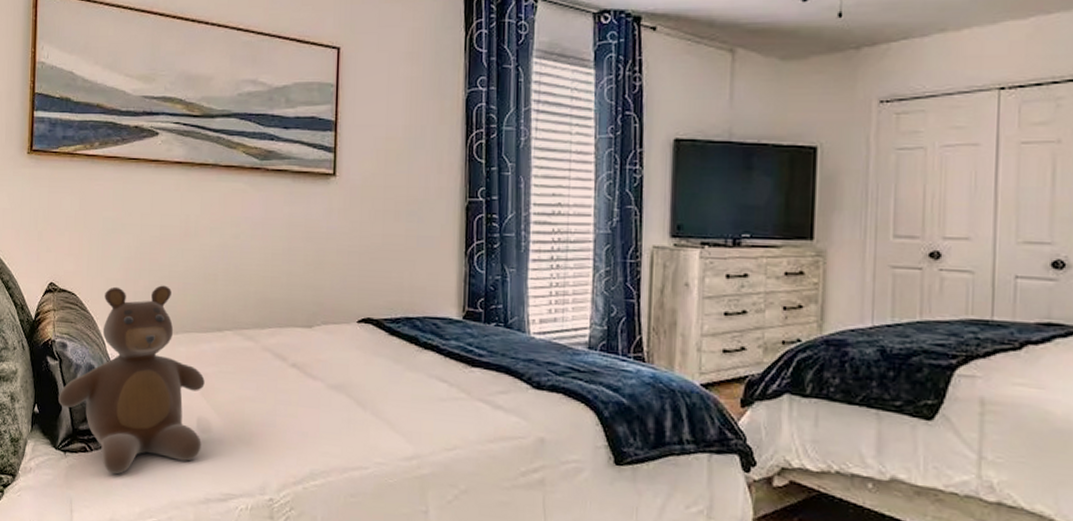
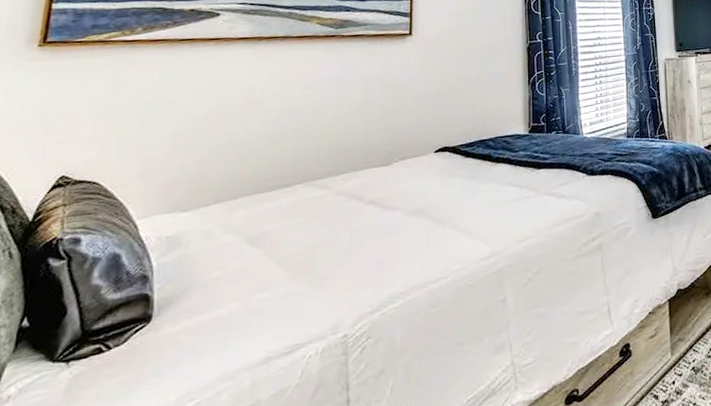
teddy bear: present [58,285,205,475] -> none [62,154,269,368]

